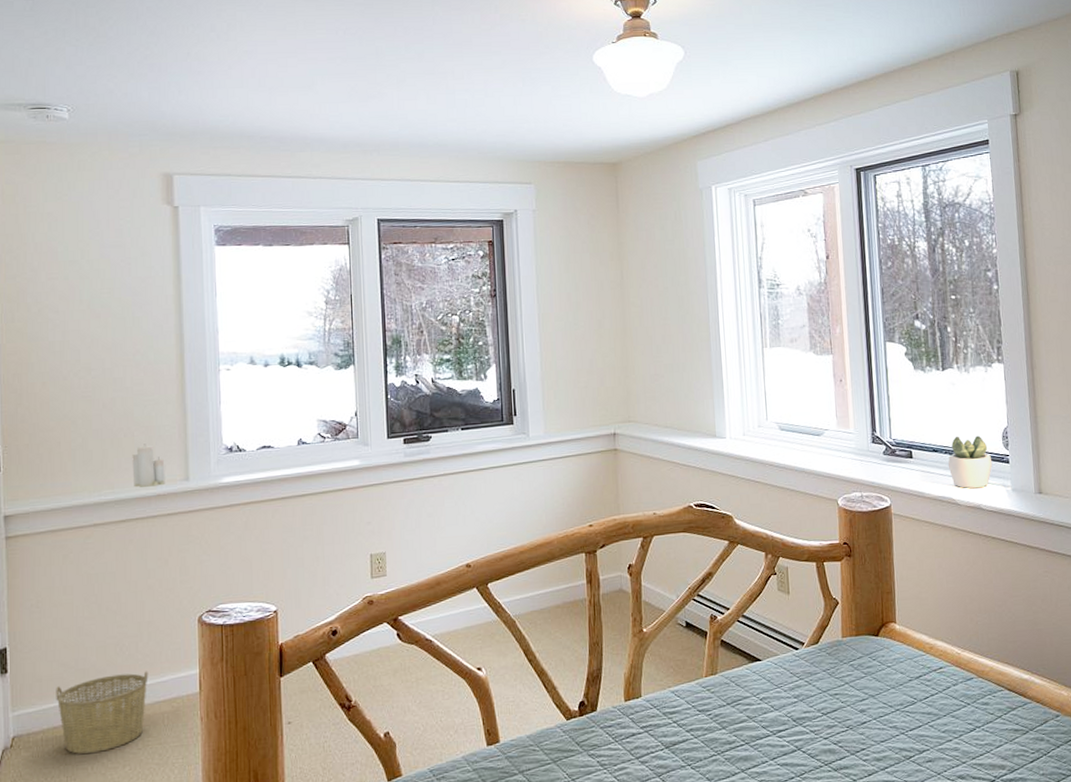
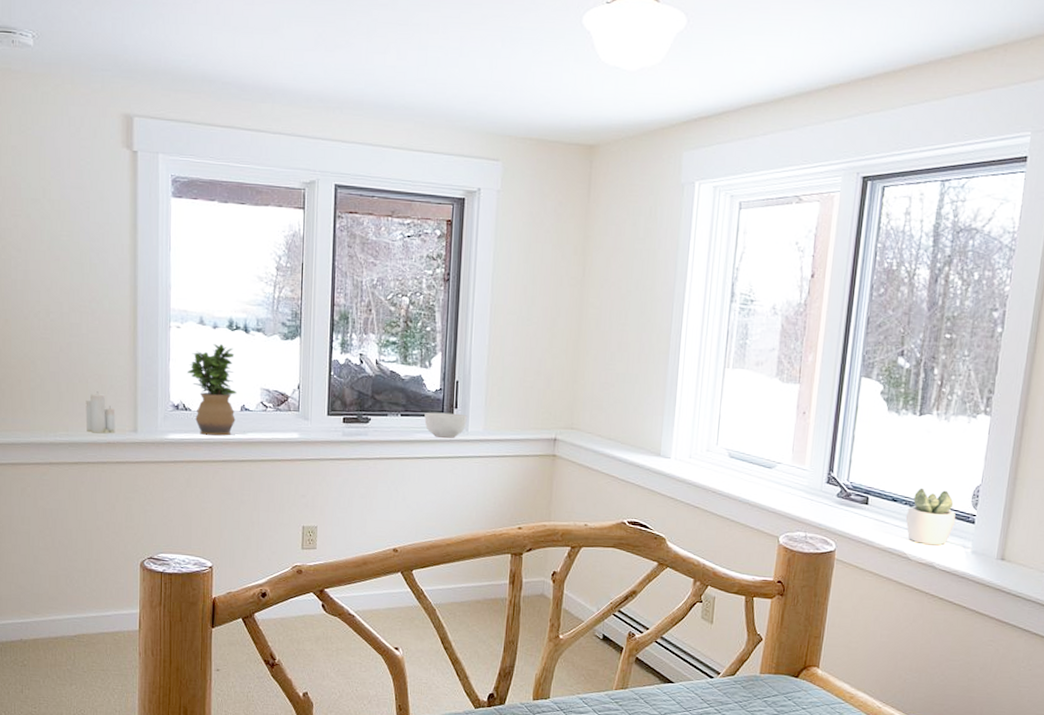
basket: present [56,671,148,755] -> none [14,603,94,669]
potted plant: none [239,381,293,475] -> present [187,344,237,437]
bowl: none [485,420,528,447] -> present [424,412,468,439]

